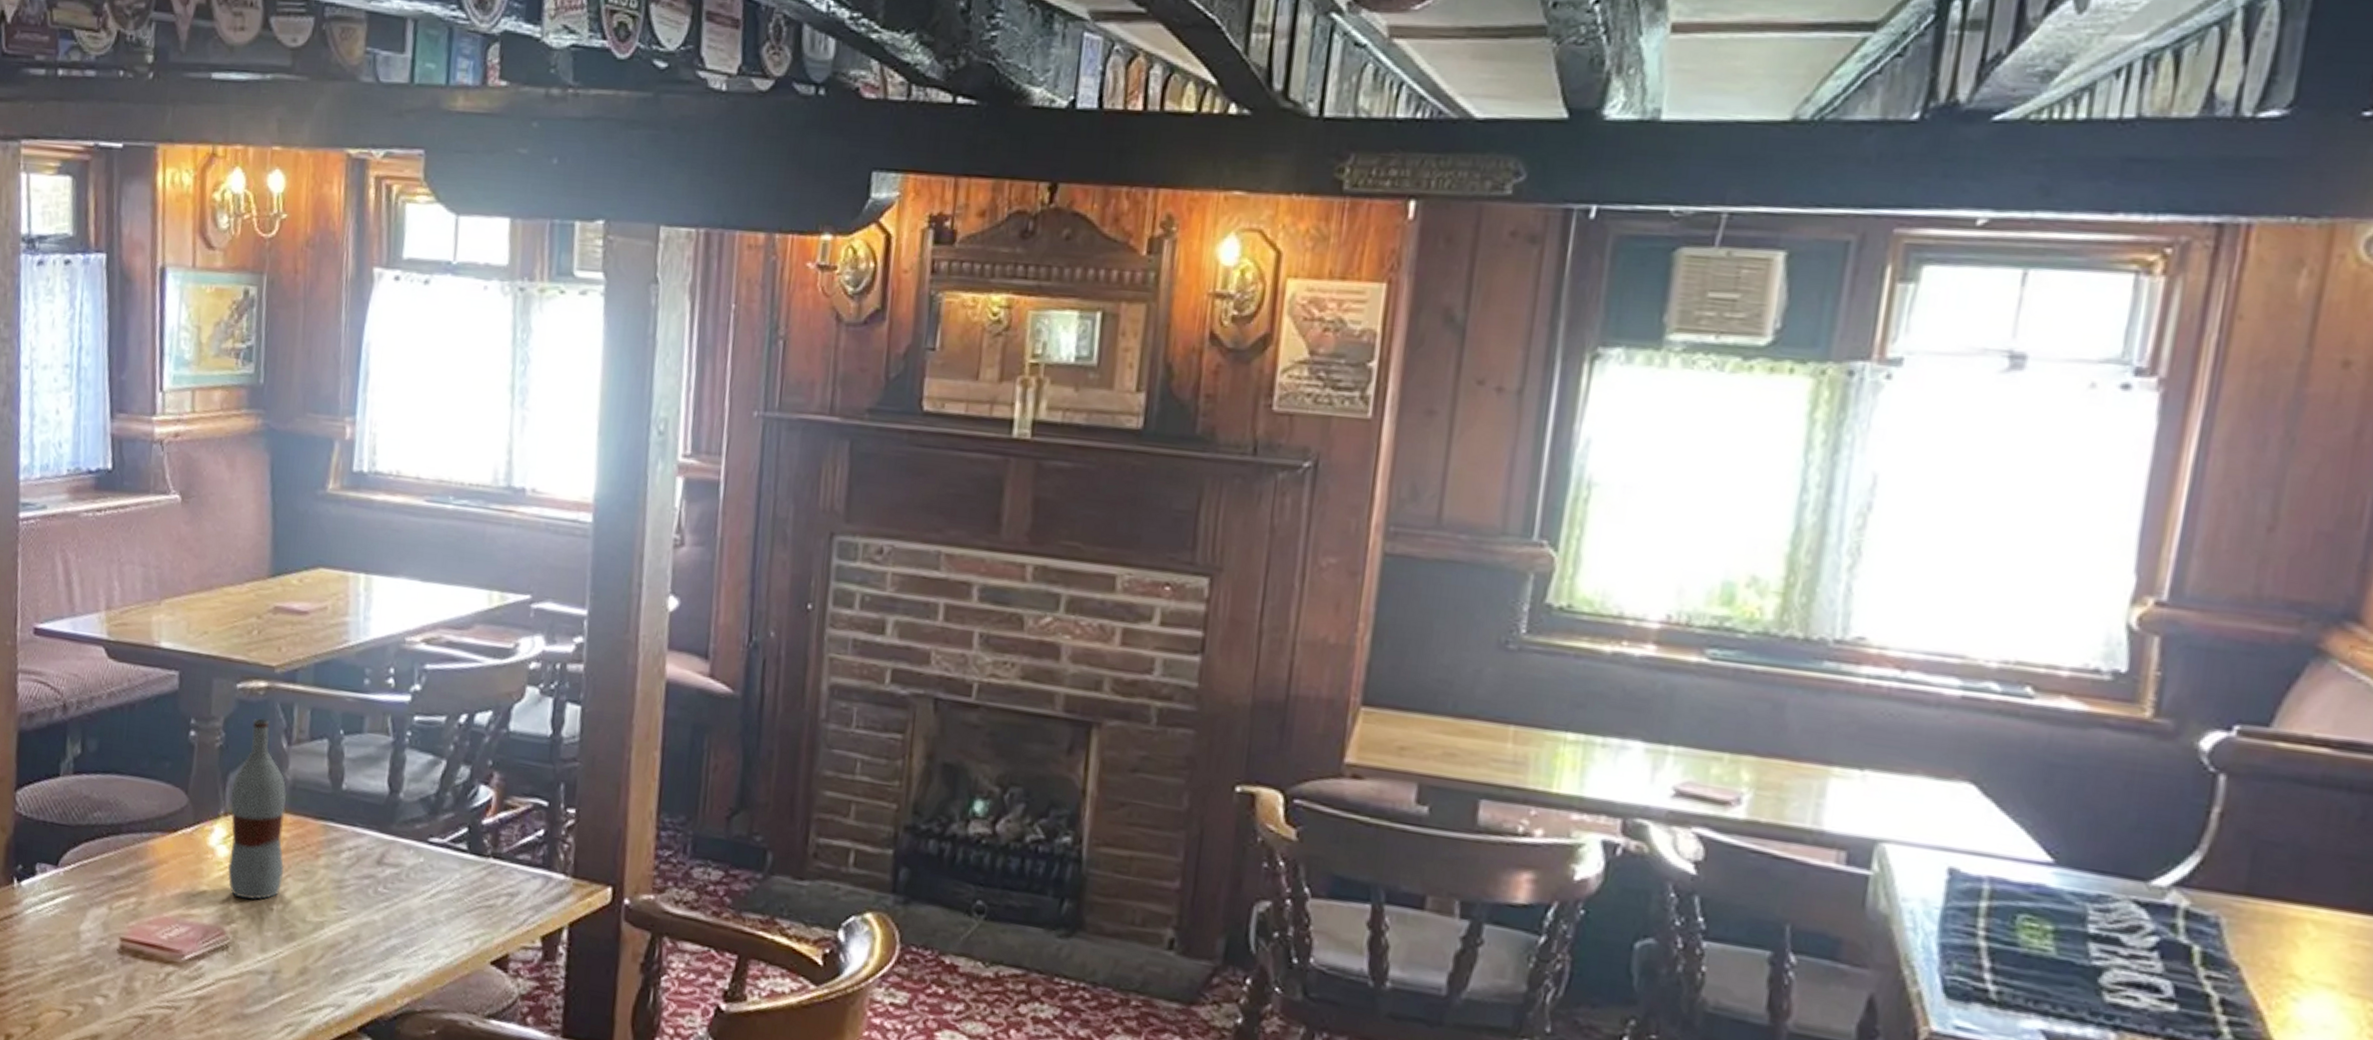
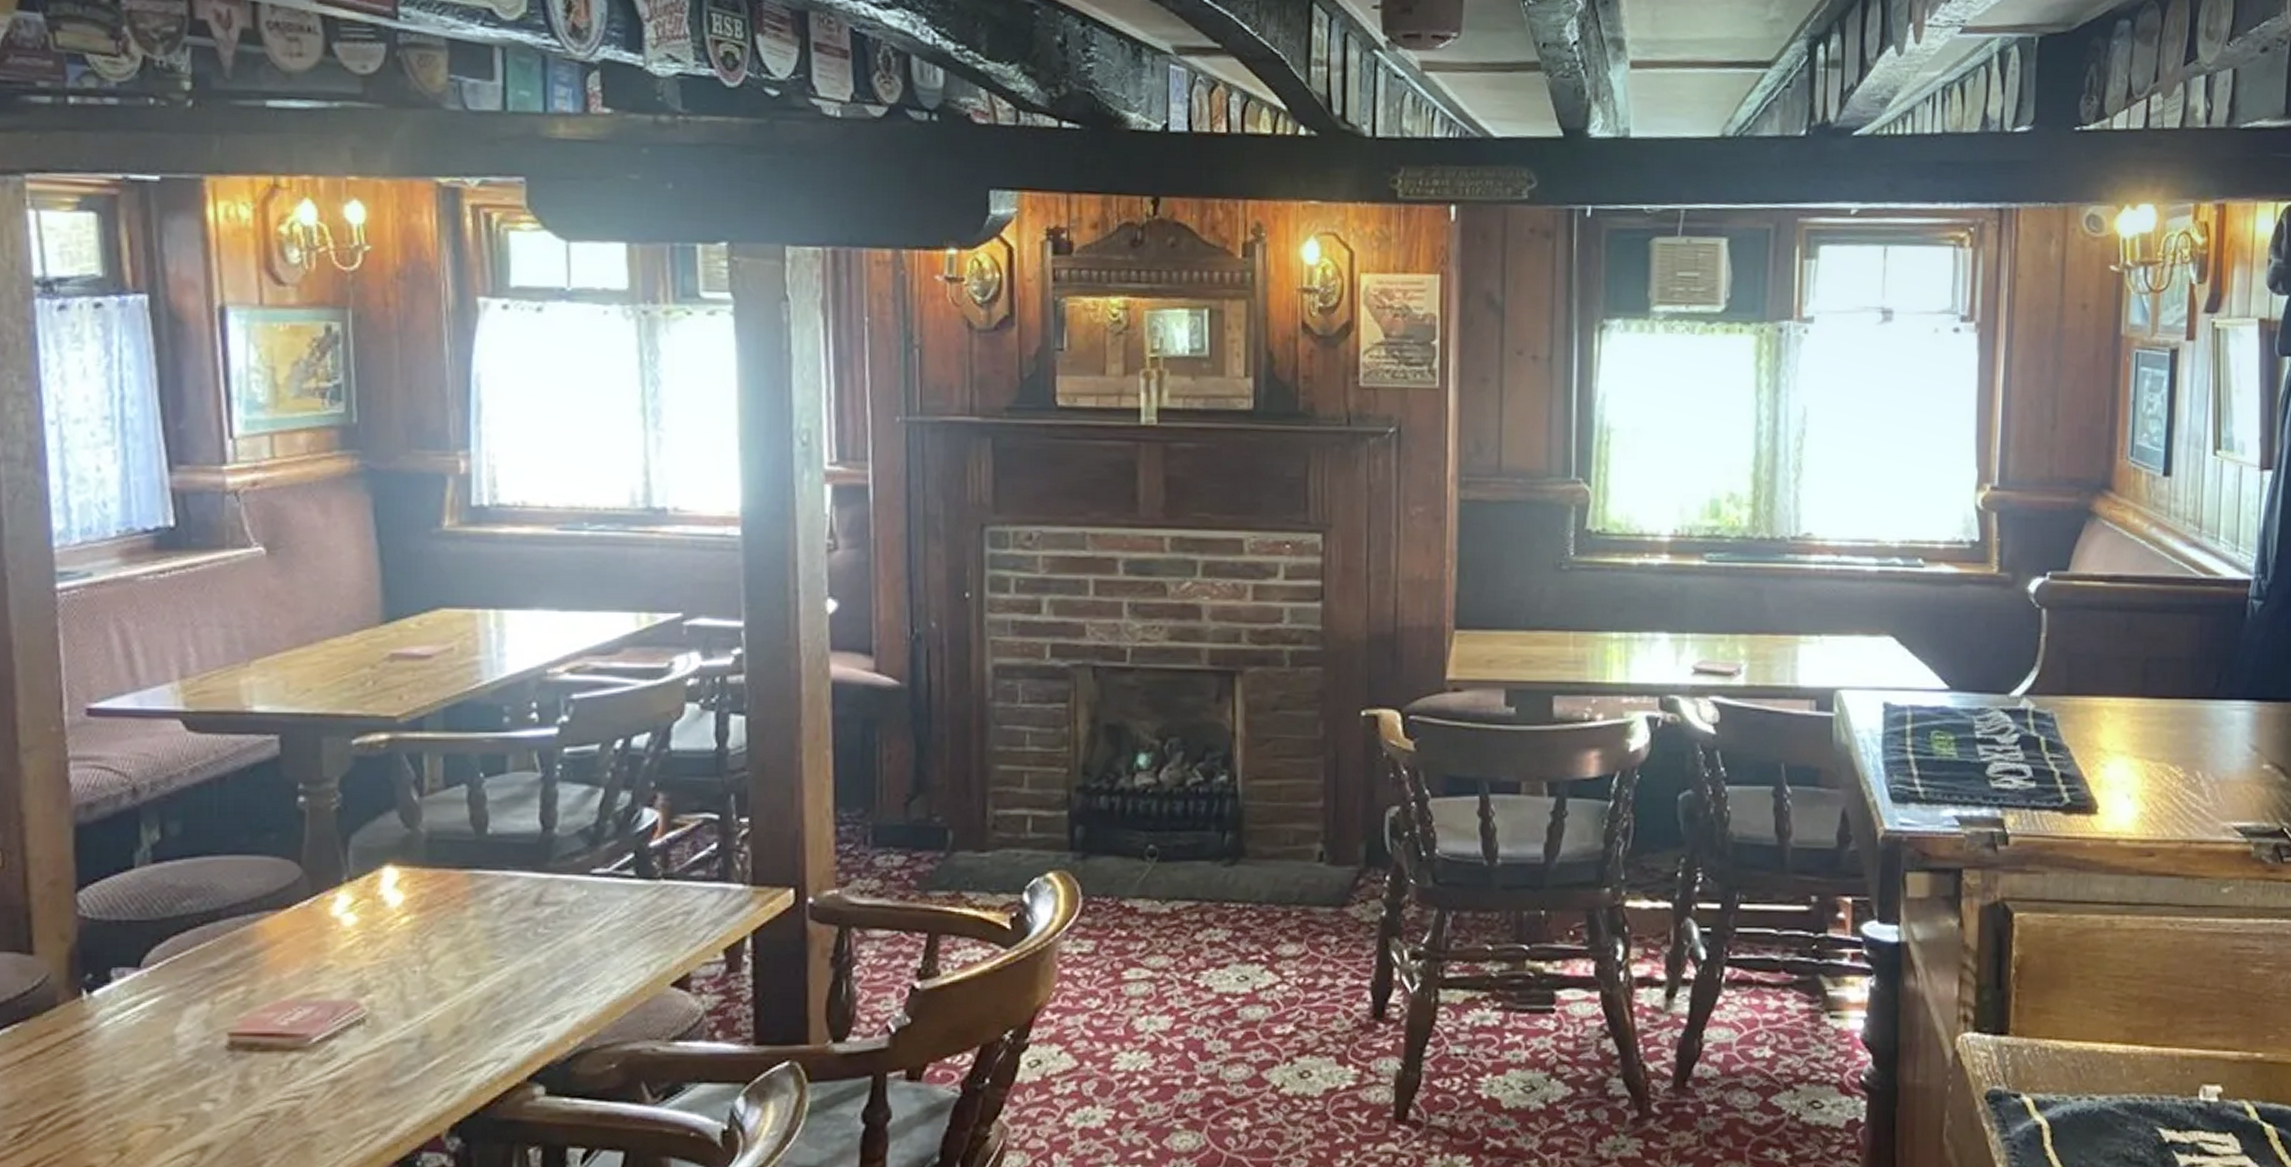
bottle: present [228,718,286,900] -> none [354,773,426,966]

